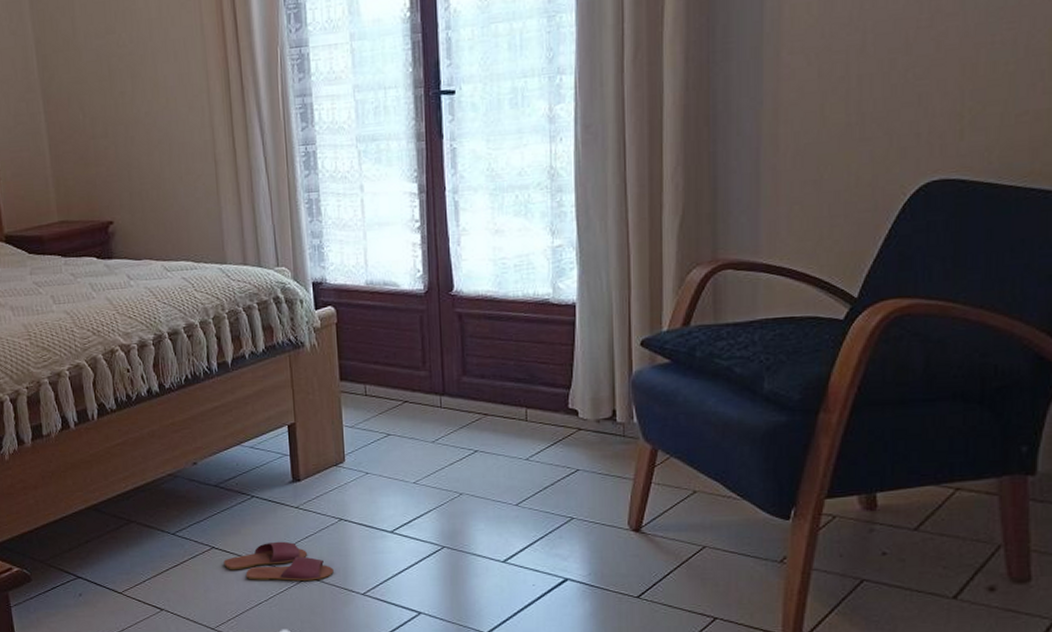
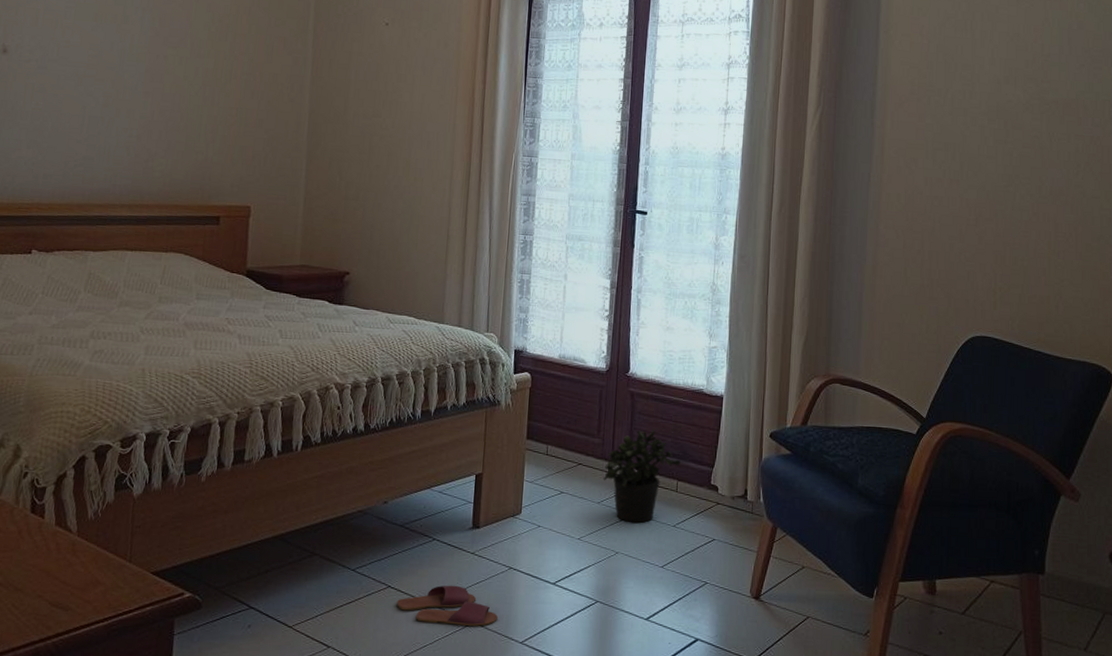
potted plant: none [435,353,528,461] -> present [603,430,681,524]

